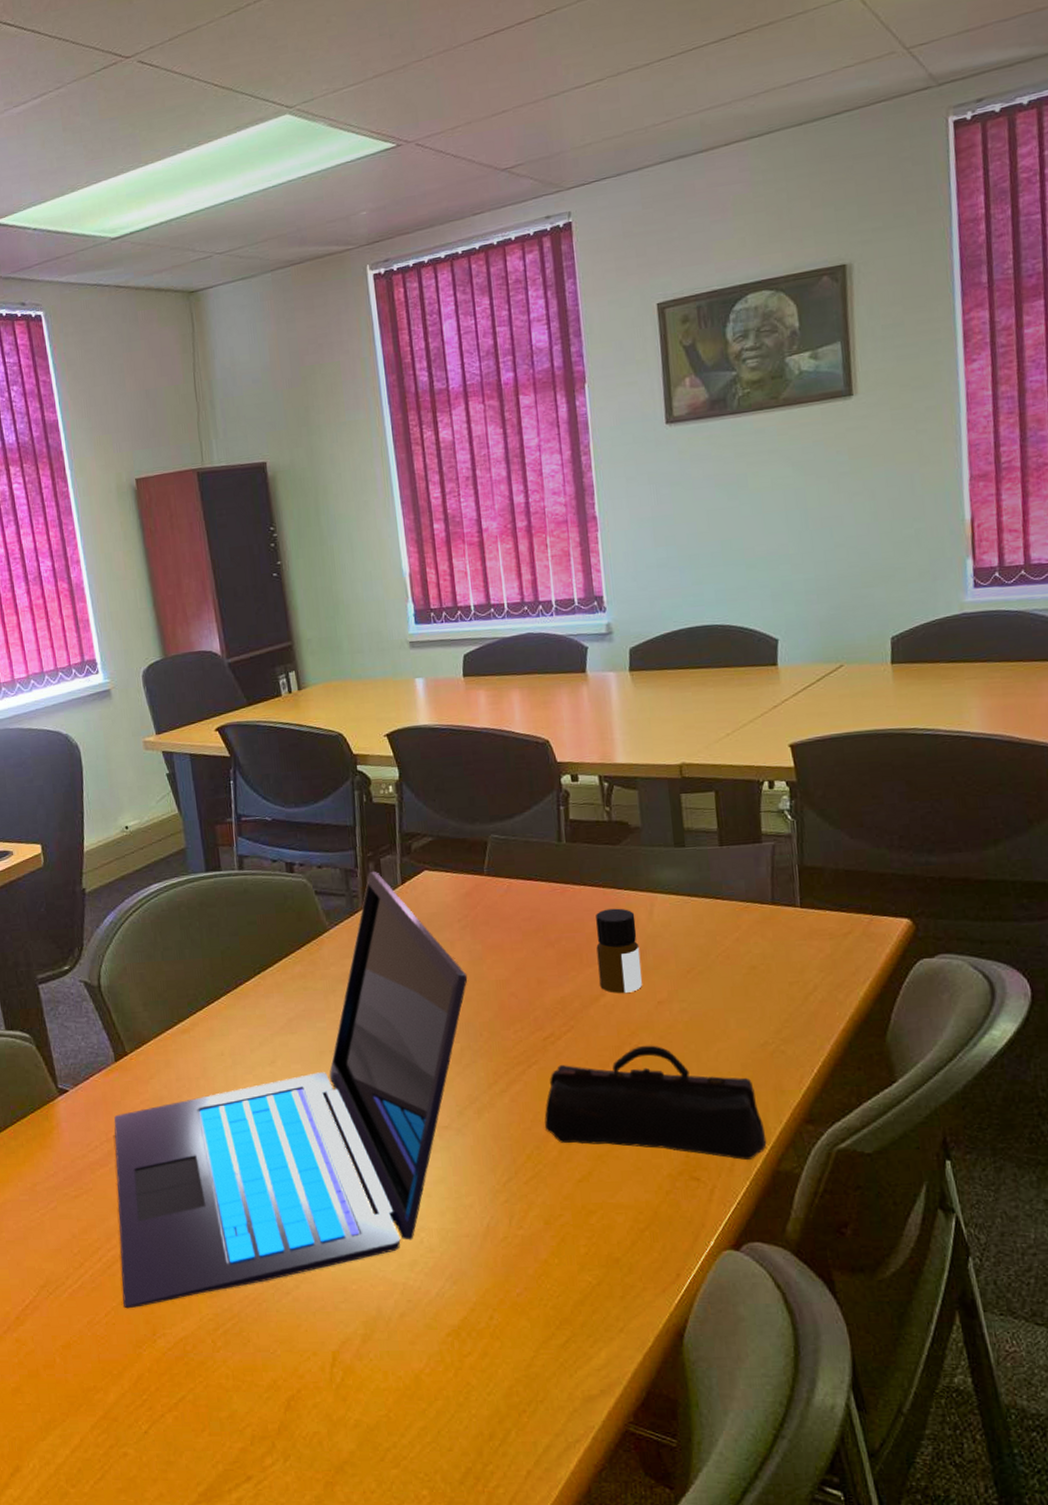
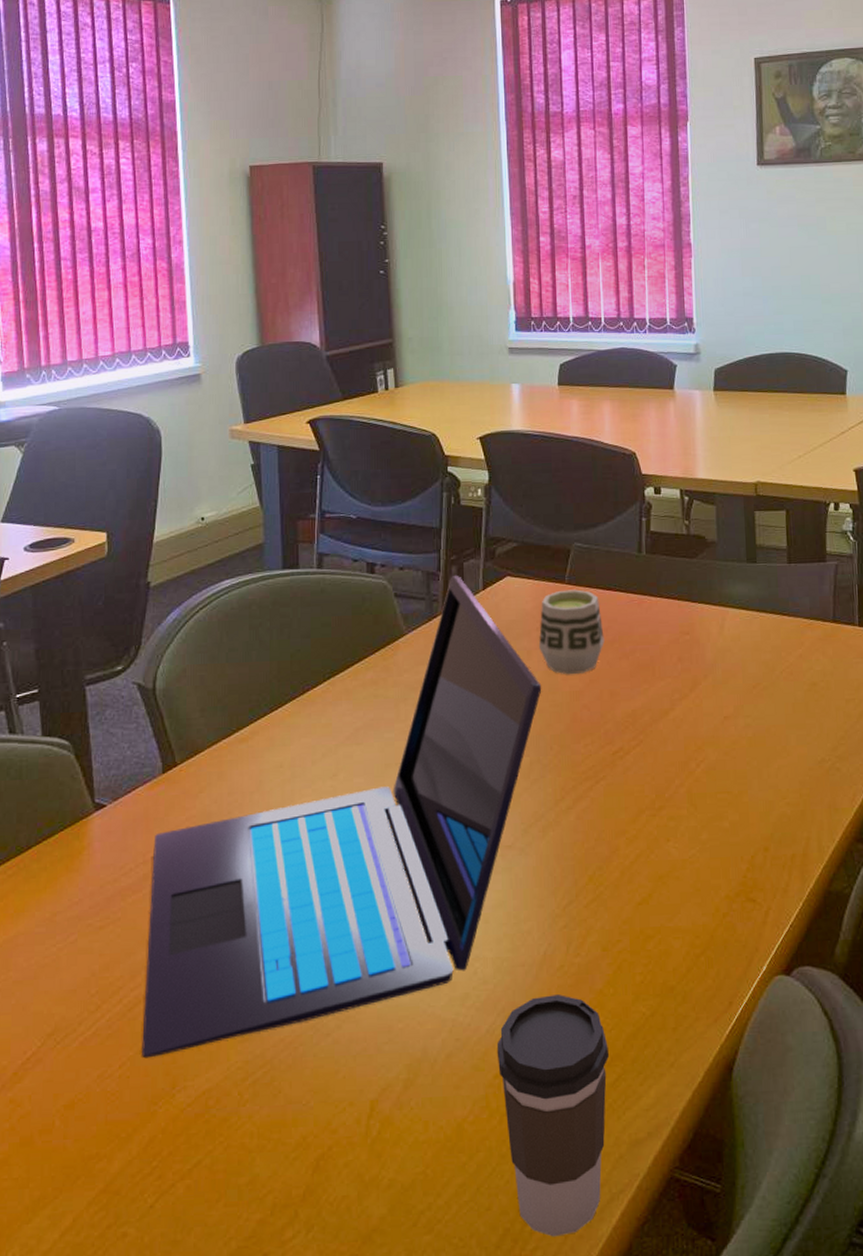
coffee cup: none [447,1263,559,1477] -> present [496,995,609,1237]
cup: none [461,880,528,965] -> present [538,589,604,675]
pencil case: present [544,1045,767,1160] -> none [608,761,820,880]
bottle: present [596,908,642,993] -> none [669,621,711,707]

